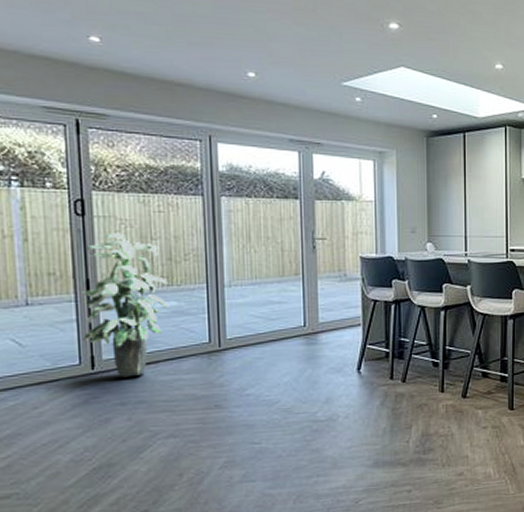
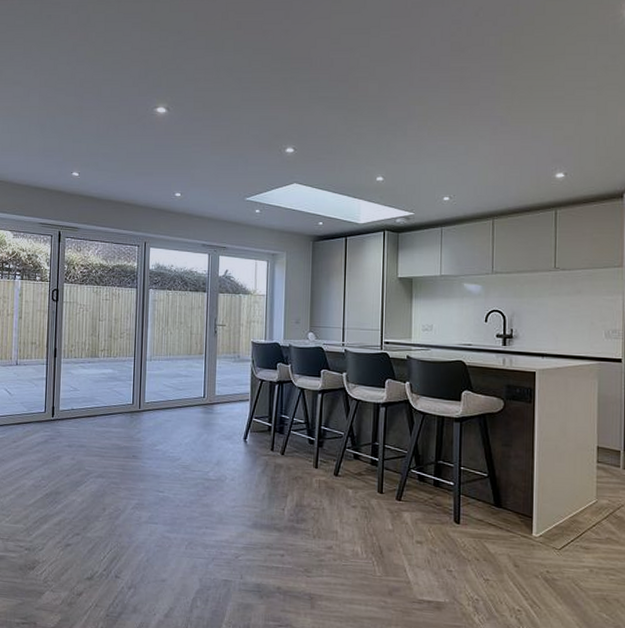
indoor plant: present [81,233,168,378] -> none [49,315,108,426]

